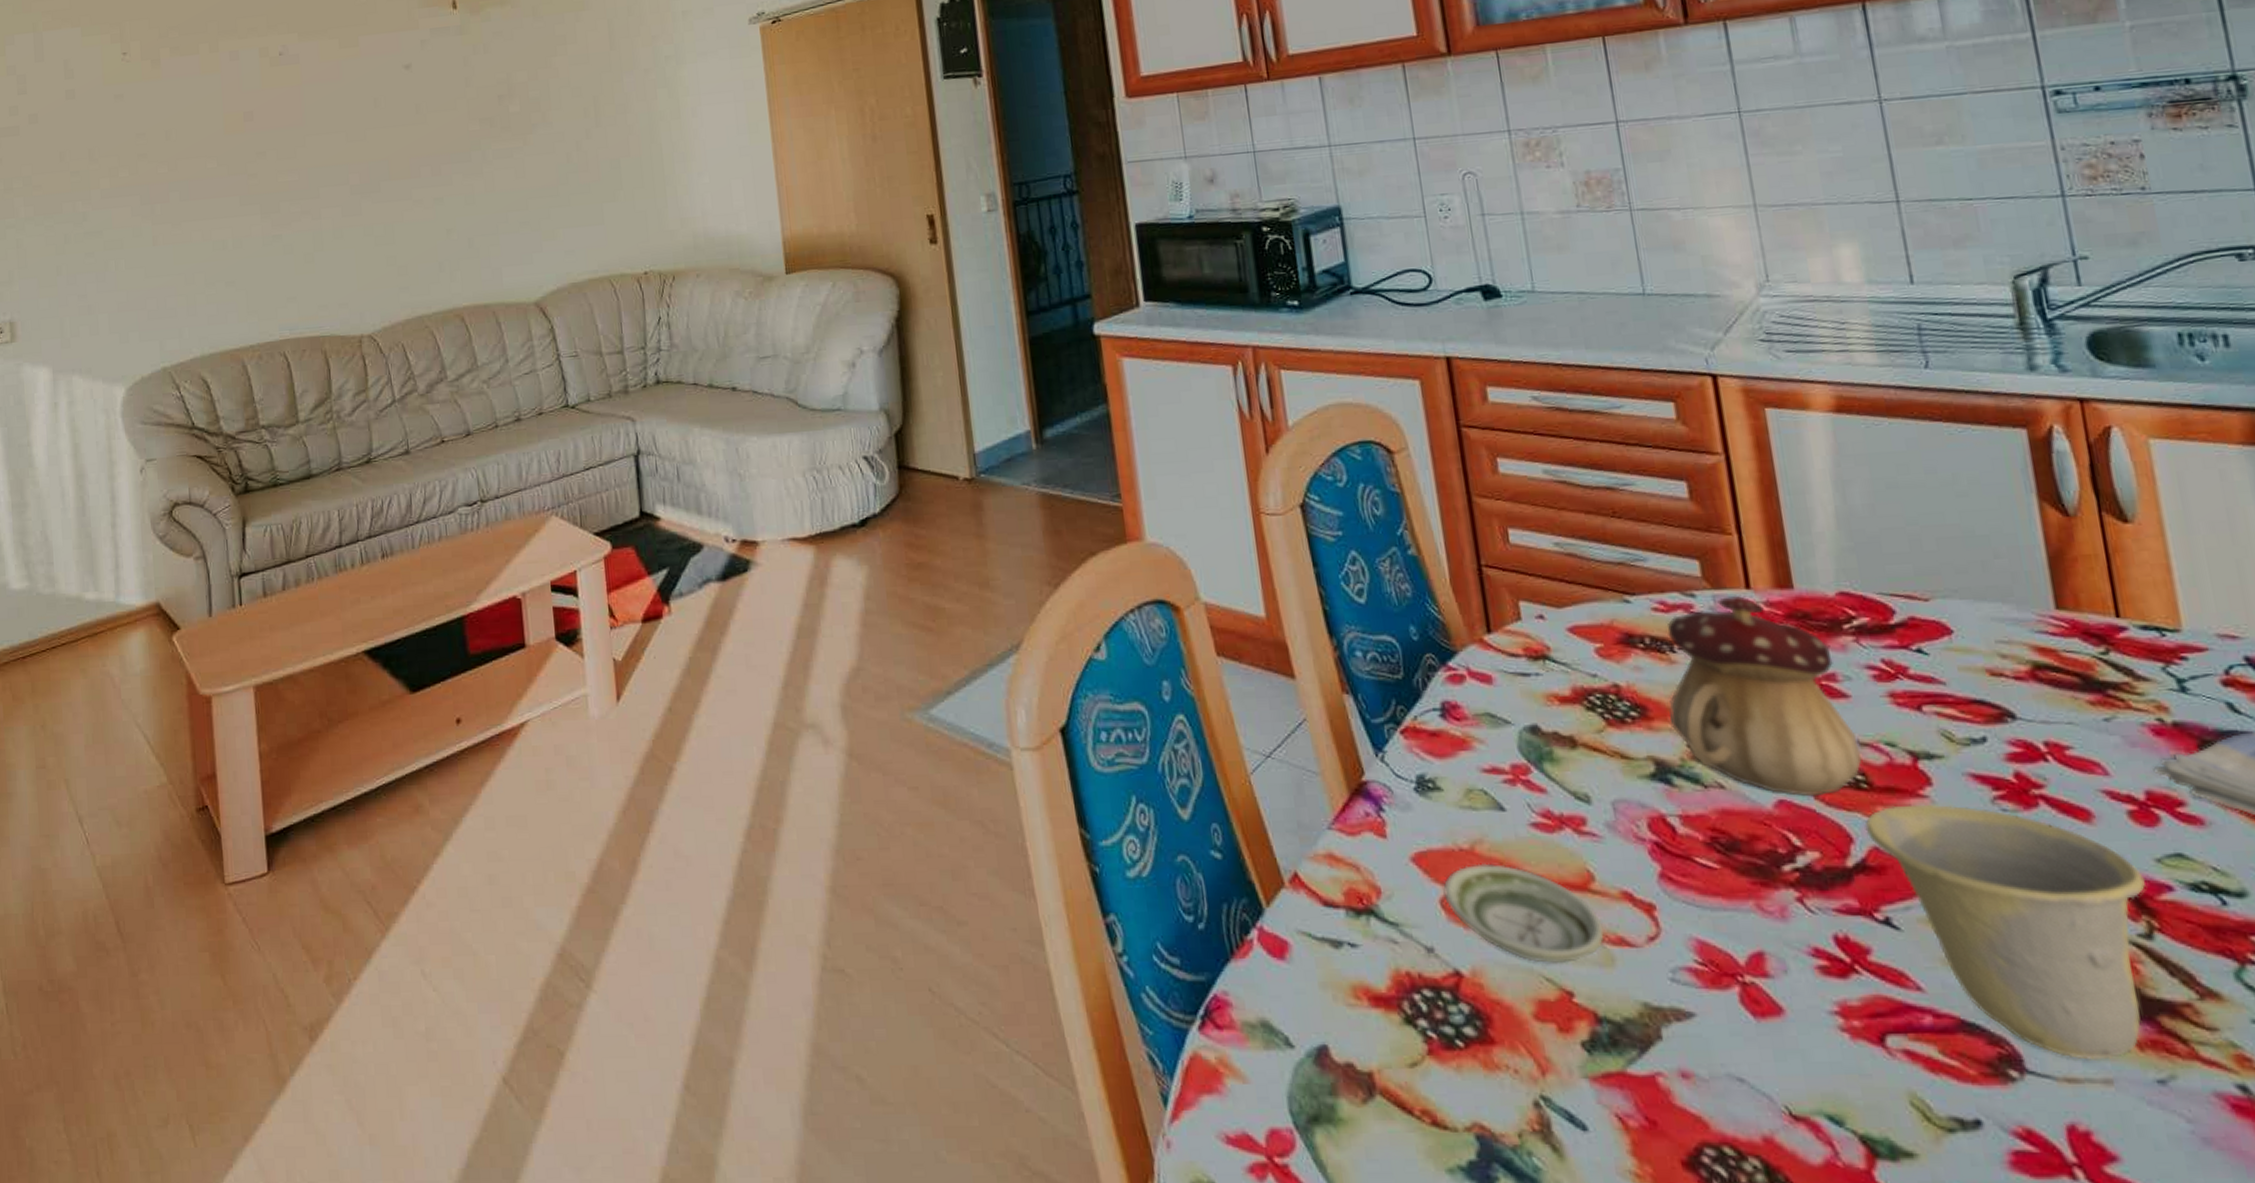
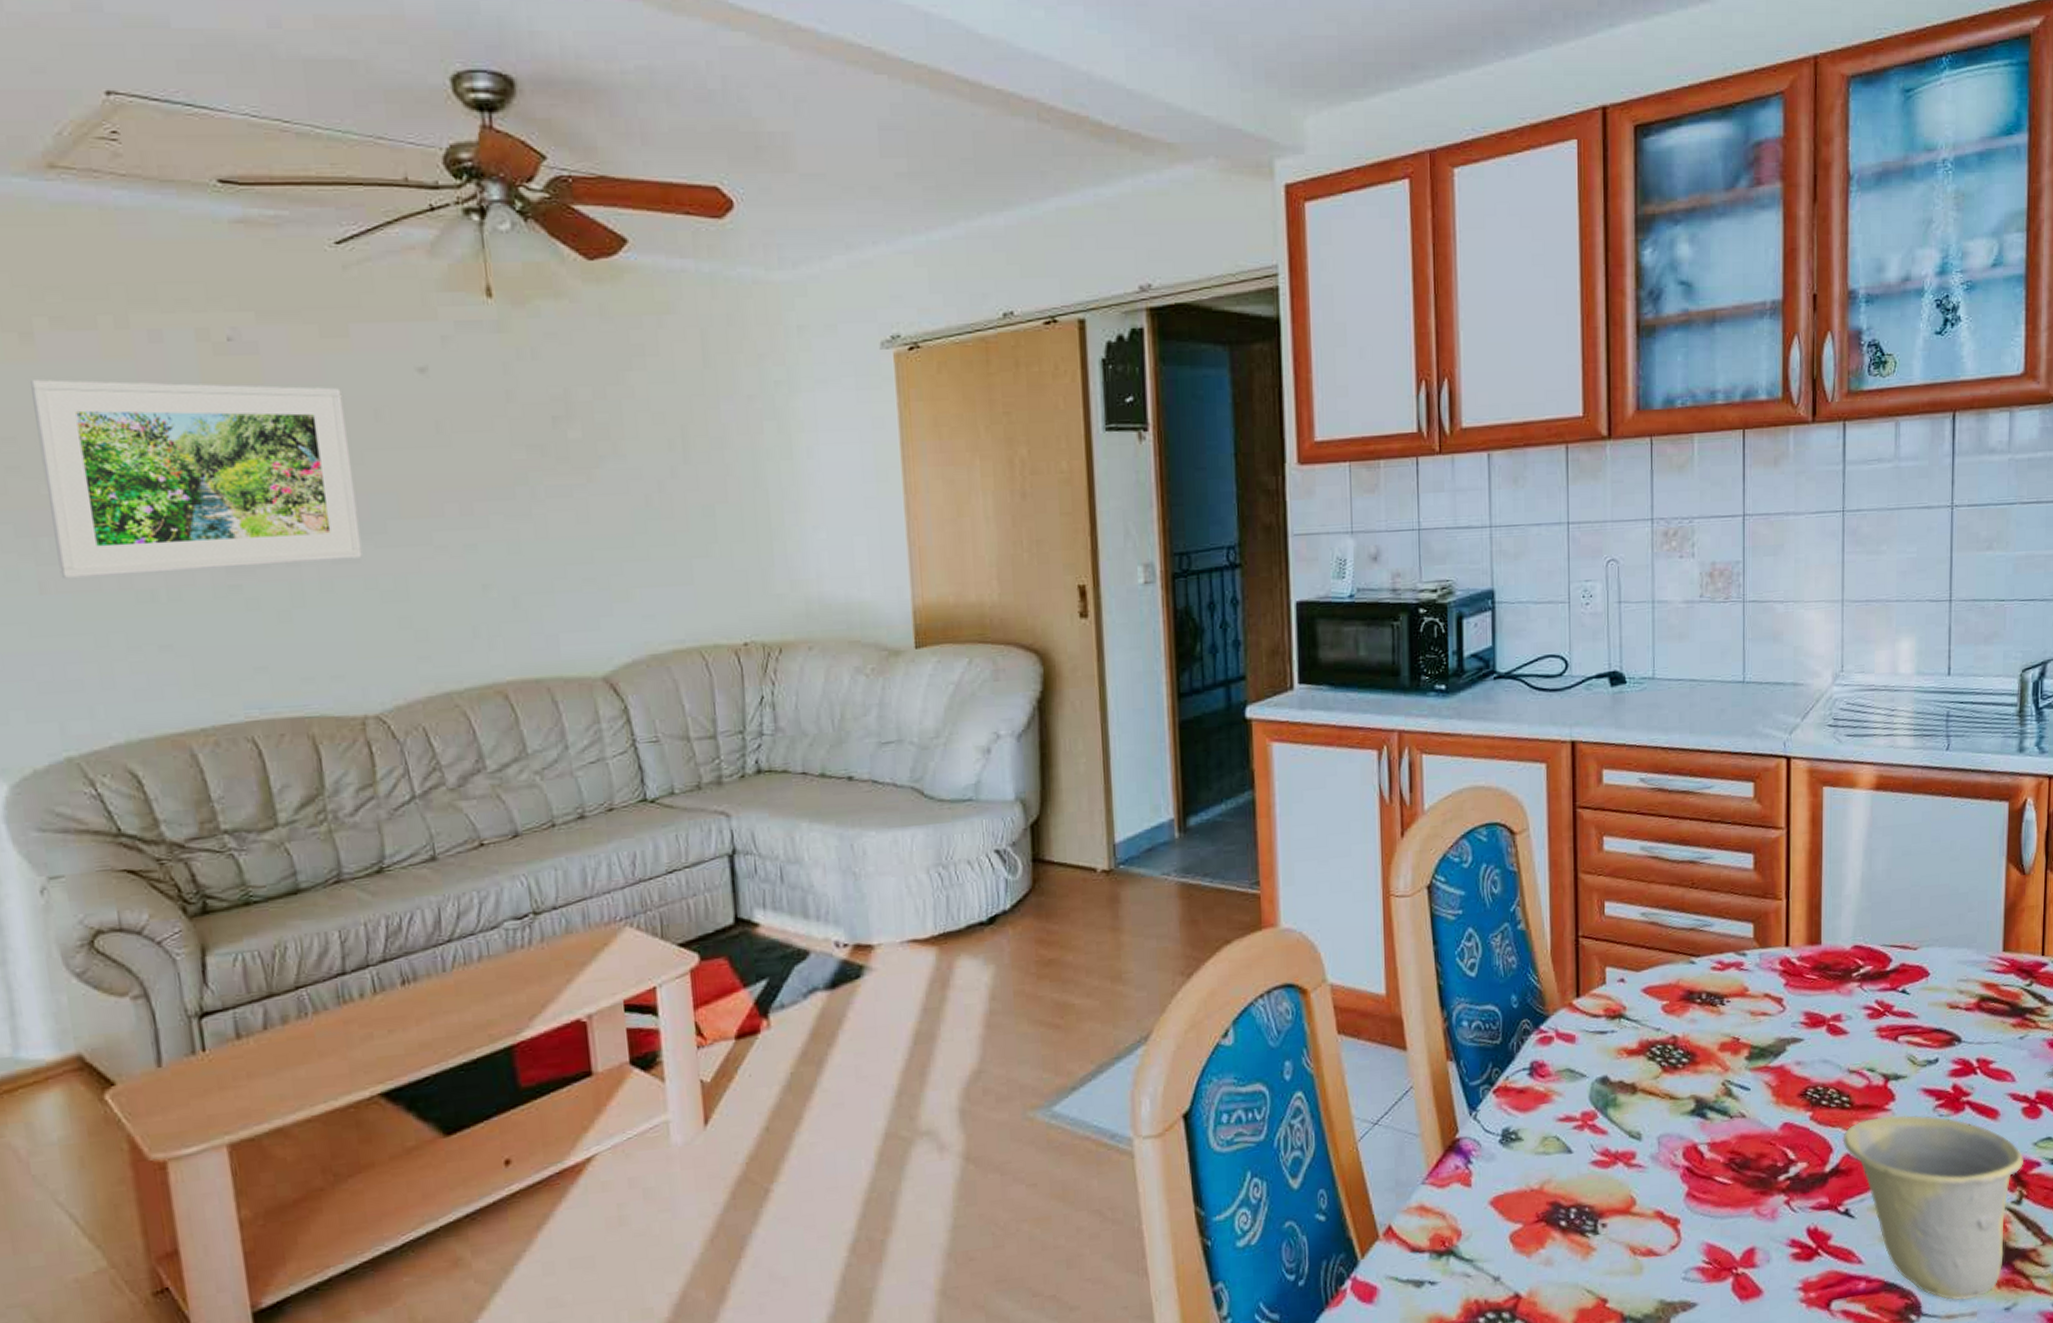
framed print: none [156,84,363,234] -> present [31,379,363,579]
saucer: present [1443,863,1604,963] -> none [1513,1199,1637,1278]
teapot: present [1666,595,1863,797] -> none [1712,952,1849,1118]

